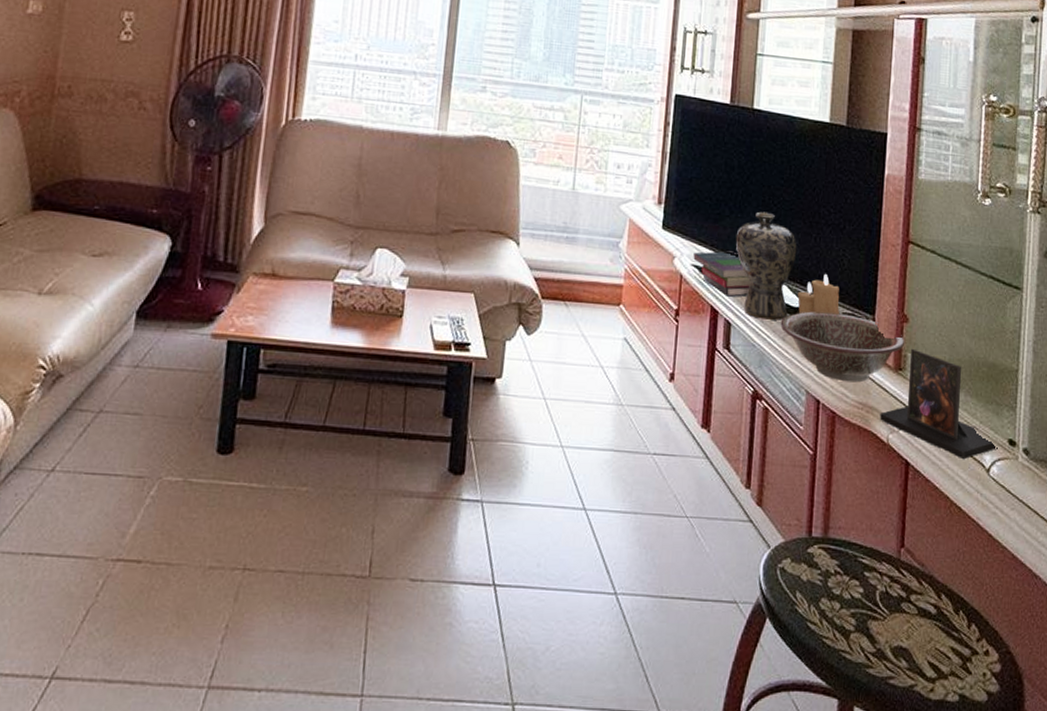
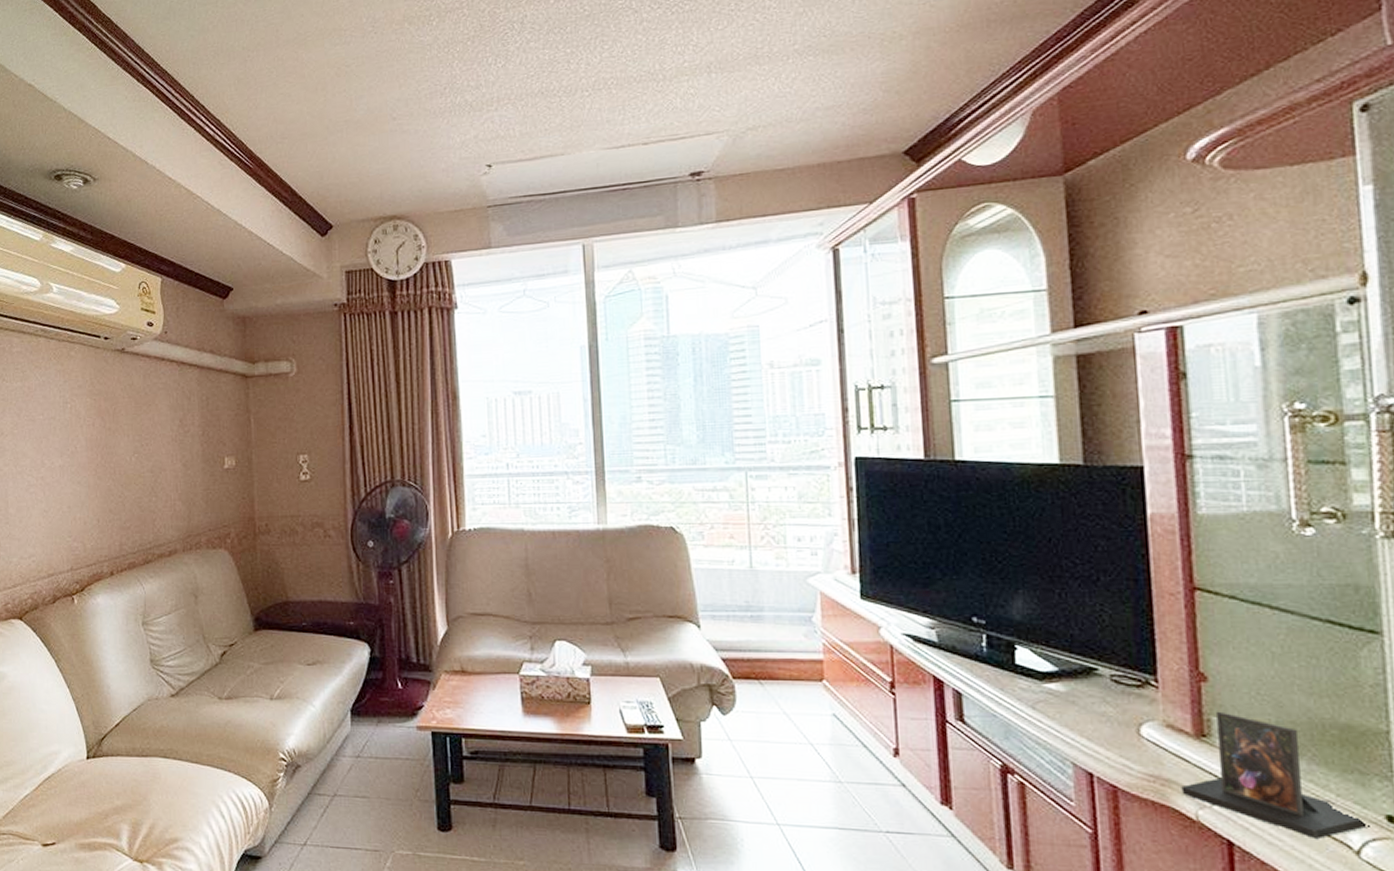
books: present [693,251,751,297] -> none [903,616,981,665]
vase: present [735,211,797,320] -> none [953,570,1037,687]
decorative bowl: present [780,311,905,383] -> none [1026,675,1207,753]
candle: present [798,273,840,315] -> none [1045,632,1105,678]

